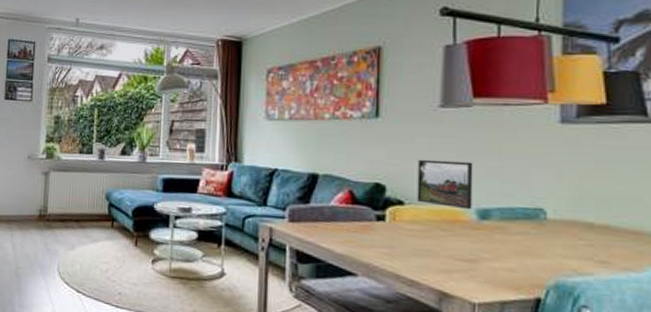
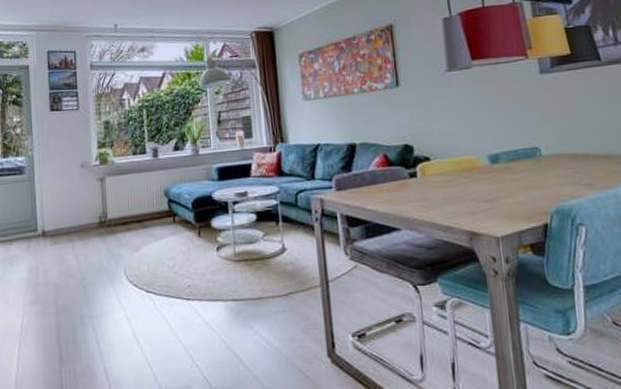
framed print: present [417,159,473,210] -> none [436,115,485,157]

